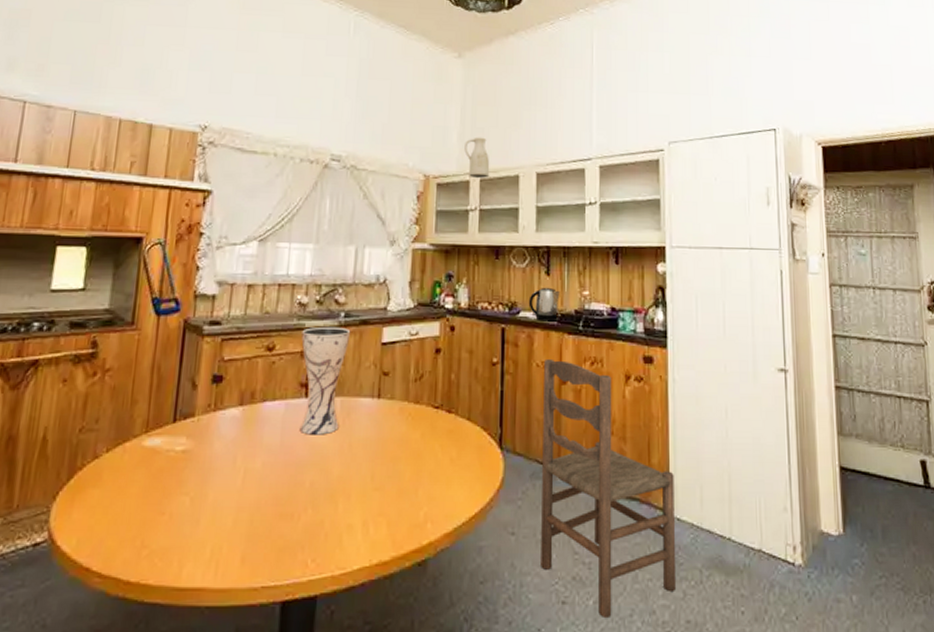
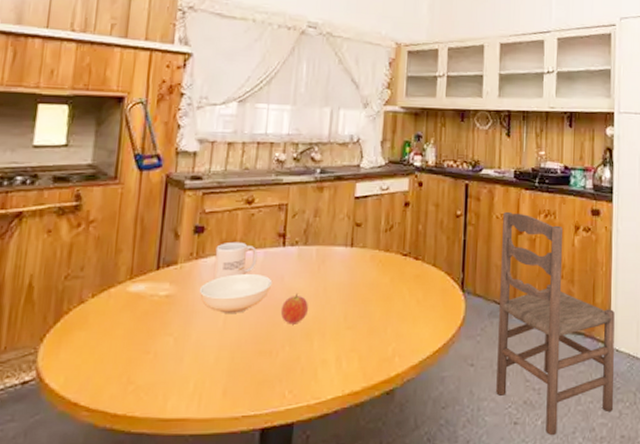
bowl: none [216,427,294,471] -> present [199,273,273,313]
mug: none [231,392,279,434] -> present [213,241,258,280]
vase: present [299,326,351,435] -> none [277,181,326,280]
fruit: none [302,449,333,484] -> present [280,293,309,324]
ceramic pitcher: present [464,137,490,178] -> none [434,8,458,47]
kettle: present [528,287,560,322] -> none [490,147,519,179]

